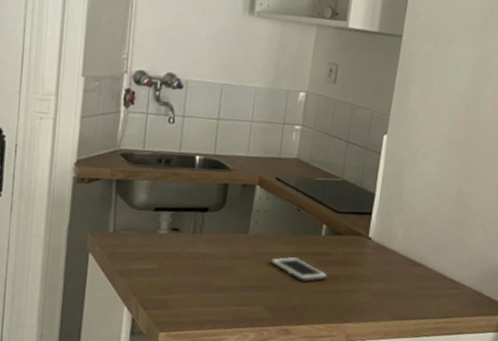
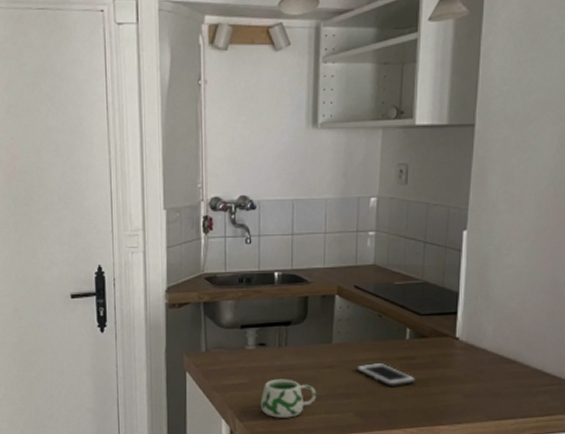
mug: none [167,266,228,308] -> present [260,378,317,418]

